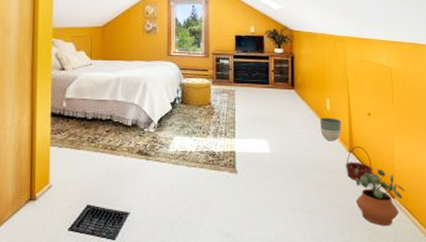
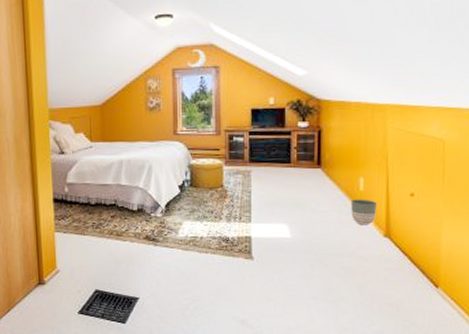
basket: present [345,146,373,181] -> none [379,230,414,269]
potted plant: present [354,168,405,226] -> none [390,254,452,316]

